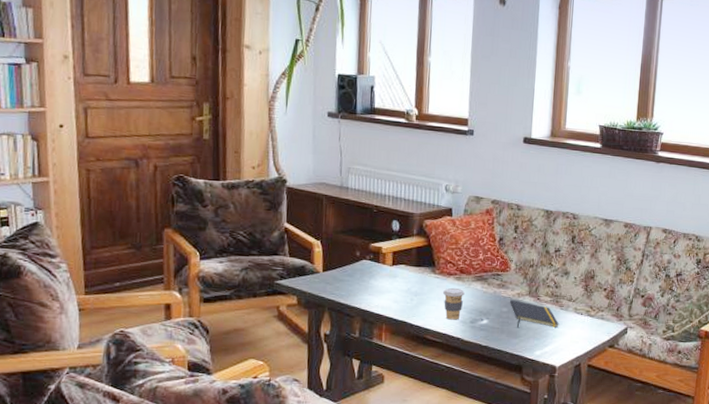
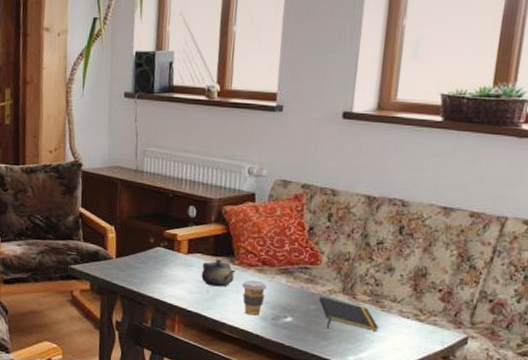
teapot: none [405,269,437,295] -> present [201,259,236,287]

